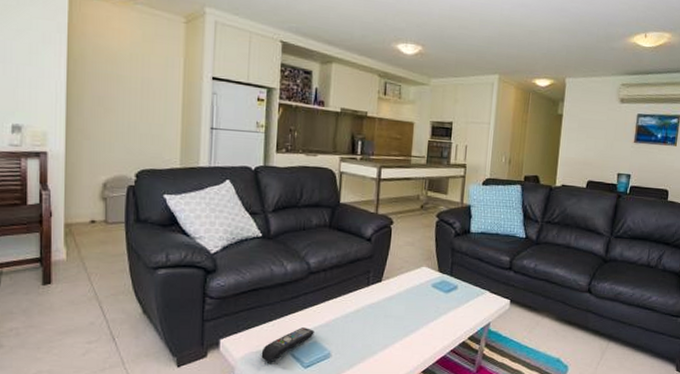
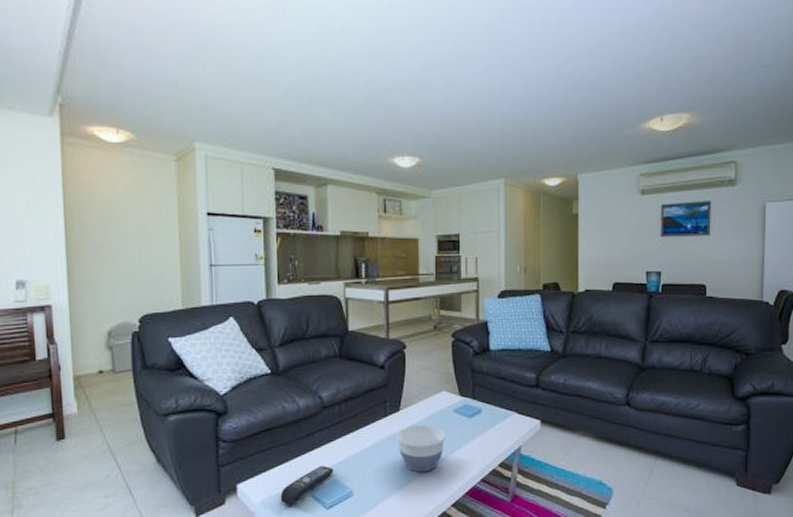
bowl: none [376,296,423,340] -> present [396,424,446,472]

